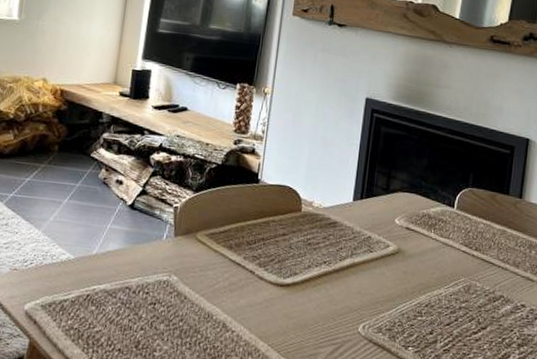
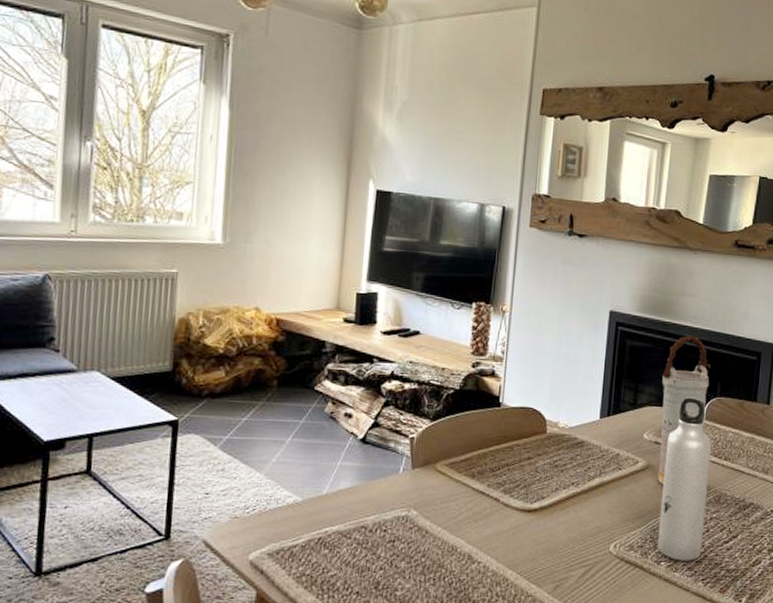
water bottle: none [405,186,462,349] -> present [657,397,711,561]
vase: none [407,125,464,270] -> present [657,335,712,484]

